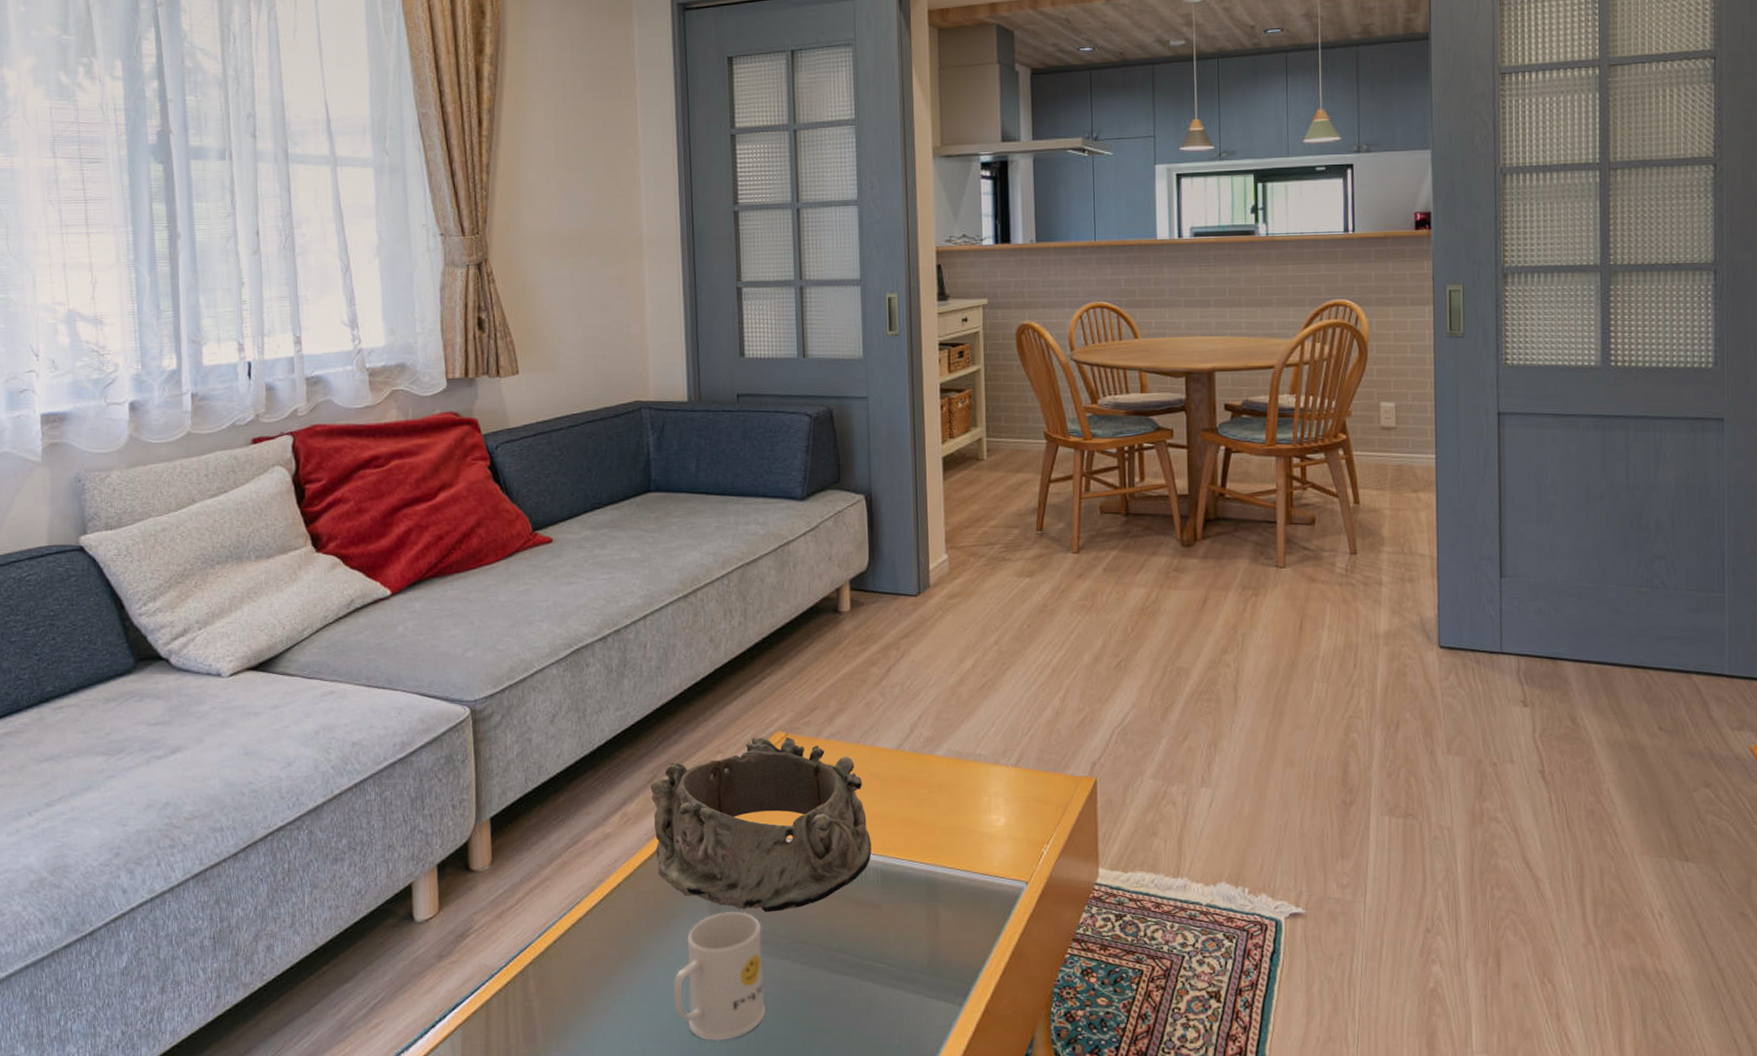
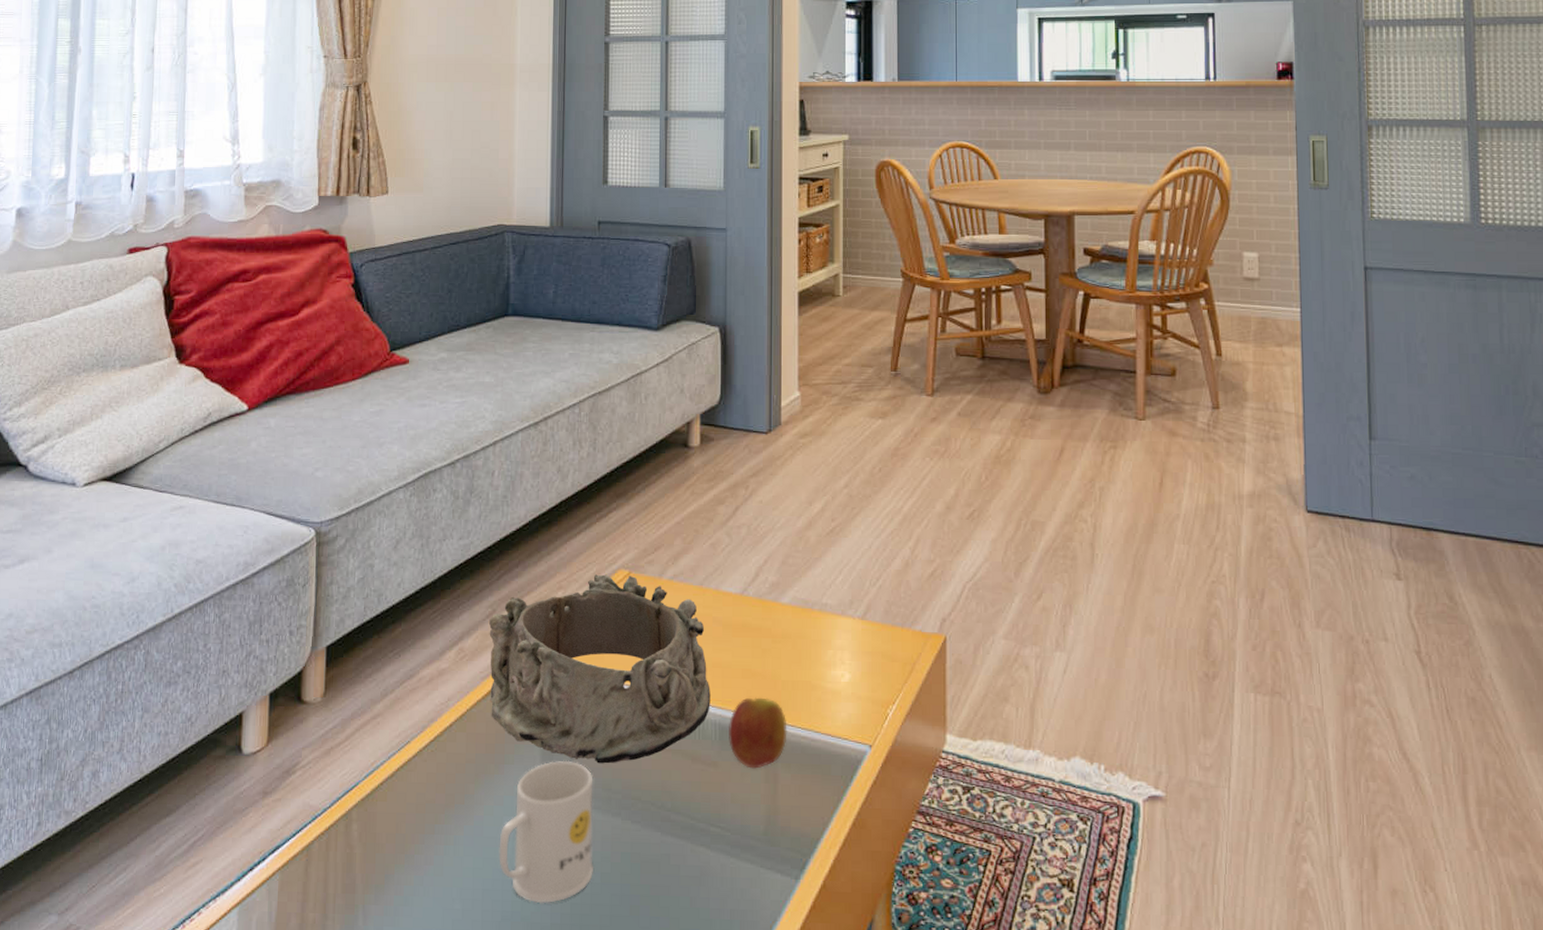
apple: none [890,844,947,909] -> present [729,697,787,769]

